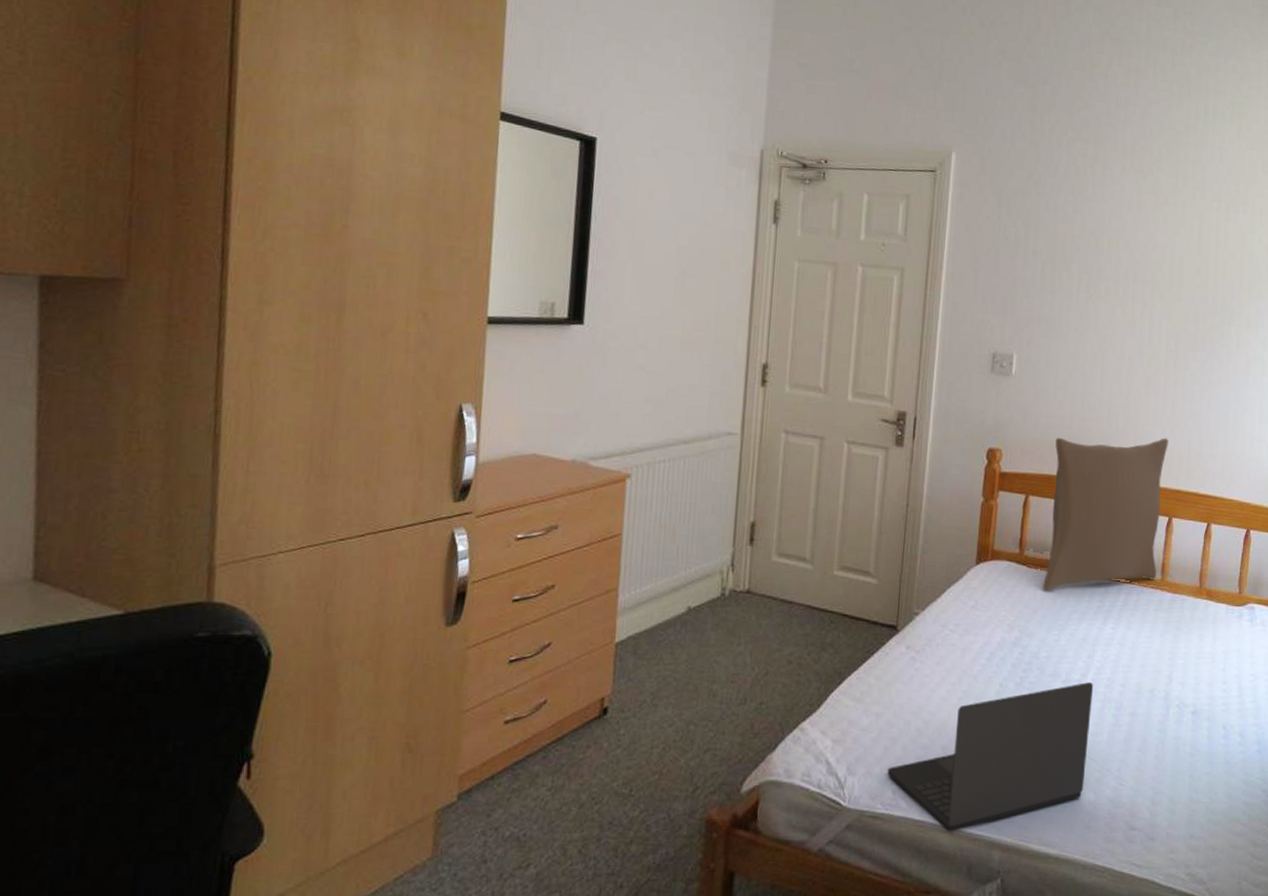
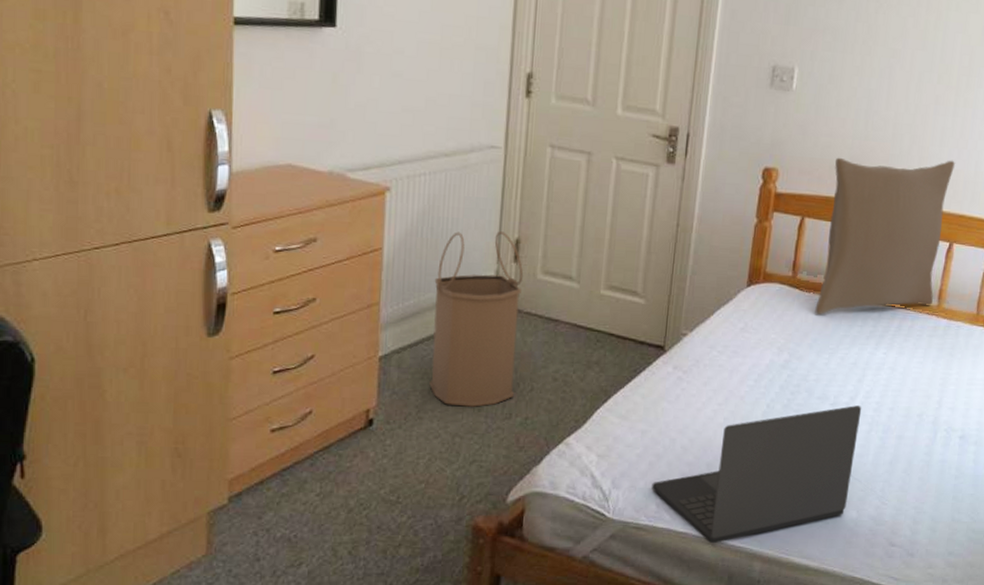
basket: none [665,514,759,693] -> present [429,230,524,407]

